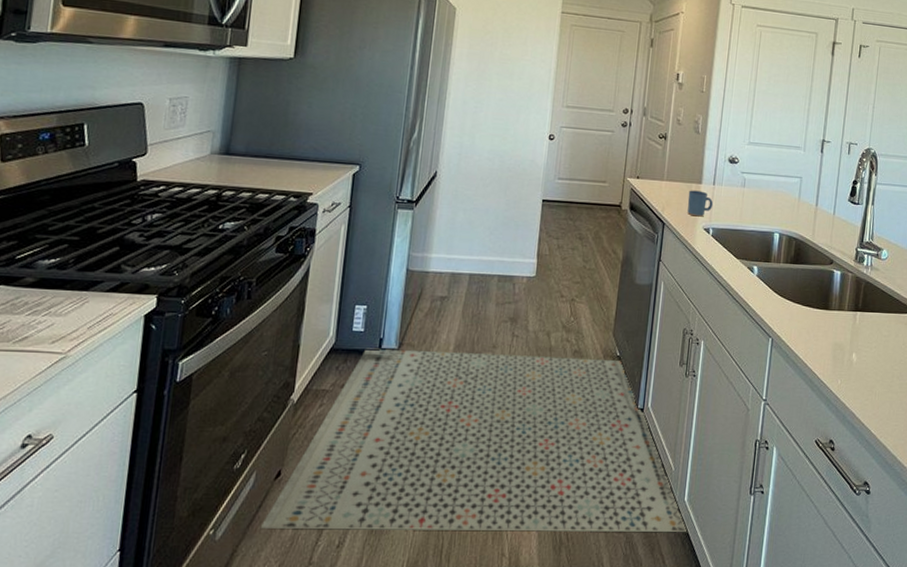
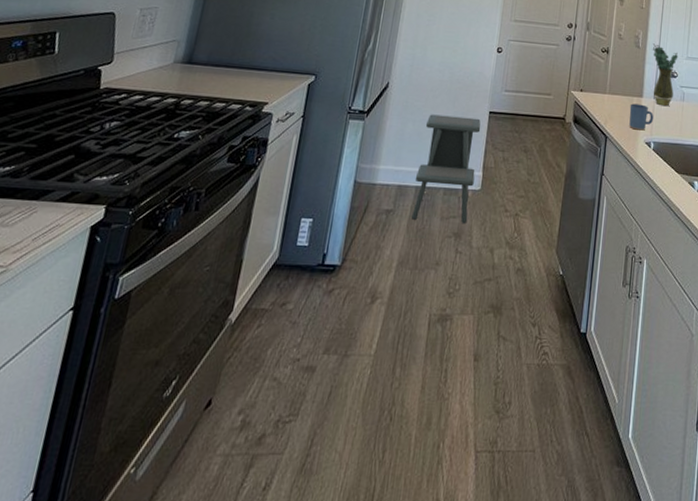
rug: present [260,348,689,533] -> none [184,263,633,476]
step stool: none [466,203,534,309] -> present [411,114,481,223]
vase: none [712,128,740,192] -> present [652,43,678,106]

